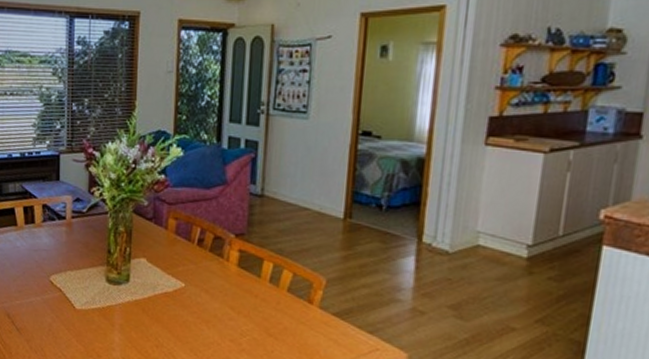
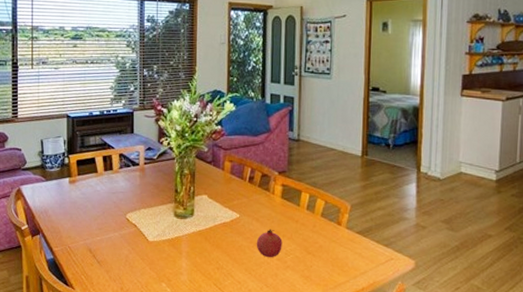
fruit: none [204,303,237,338] -> present [256,229,283,258]

